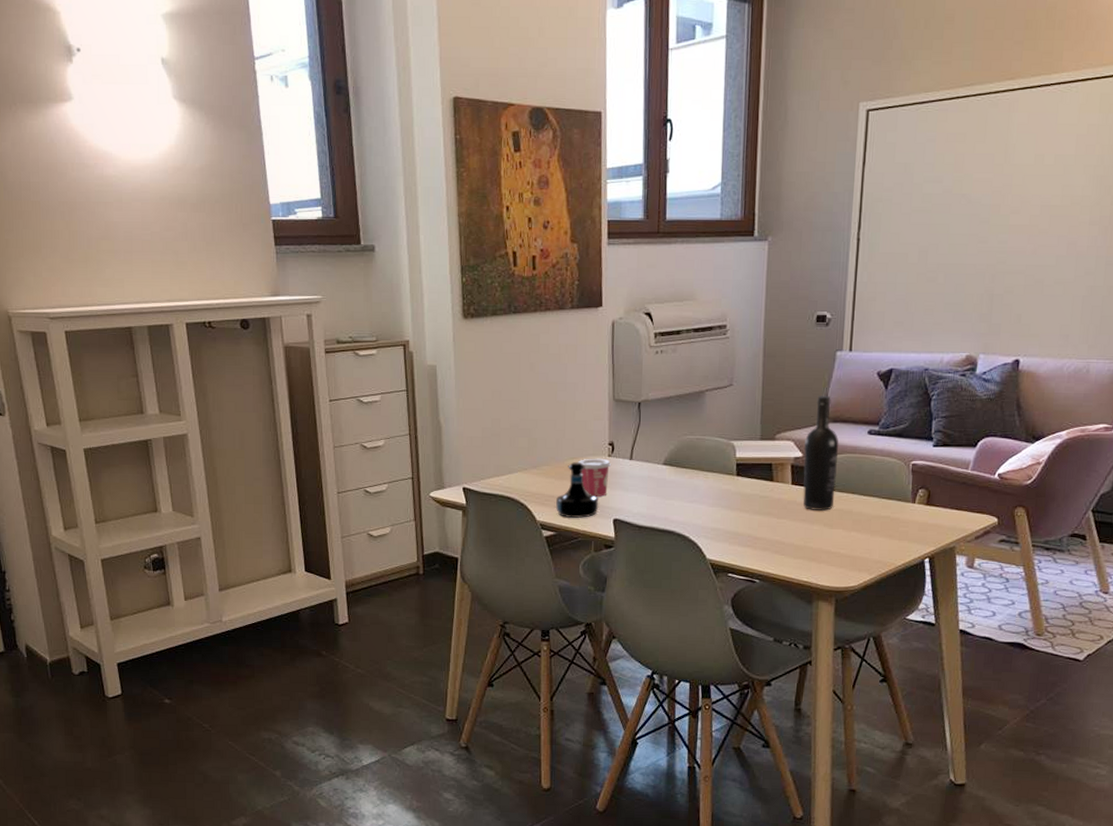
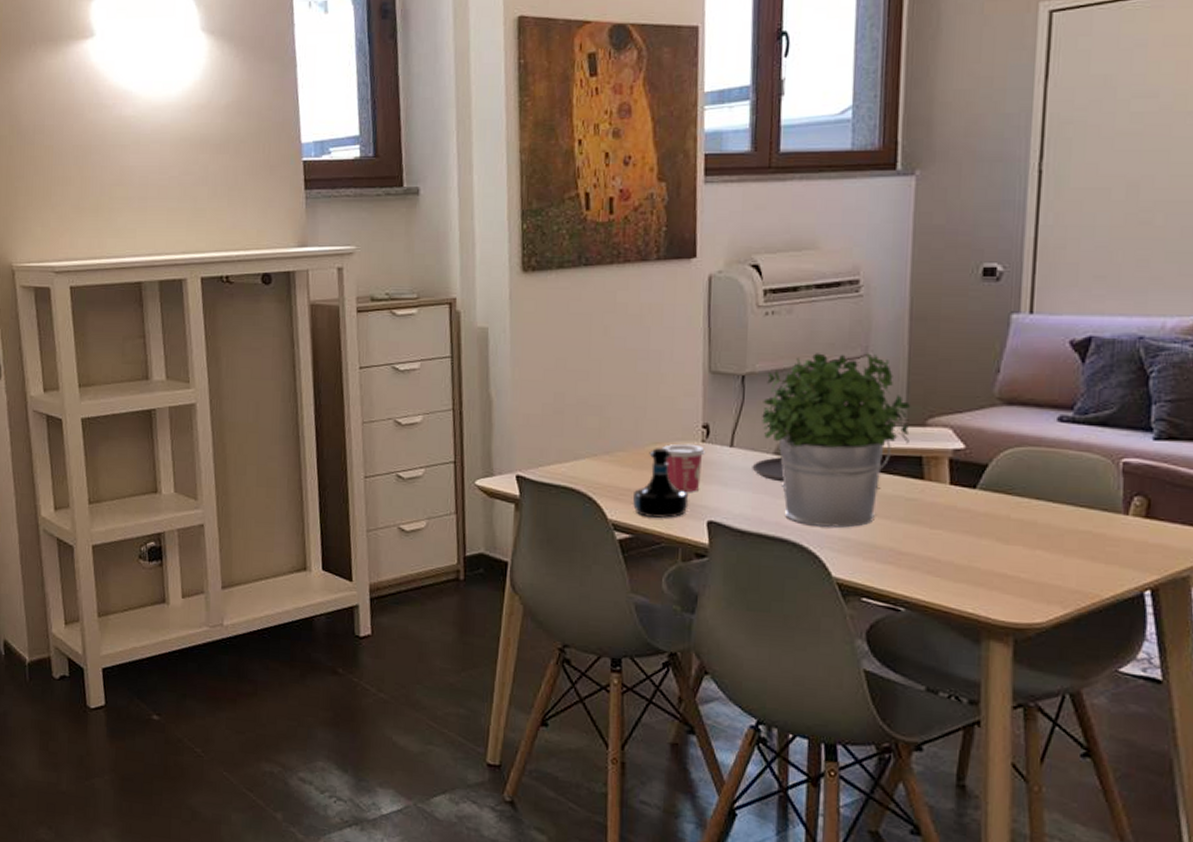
plate: none [646,467,671,487] -> present [752,457,784,482]
potted plant: none [654,383,764,520] -> present [762,353,911,528]
wine bottle: present [802,396,839,511] -> none [965,370,1017,520]

